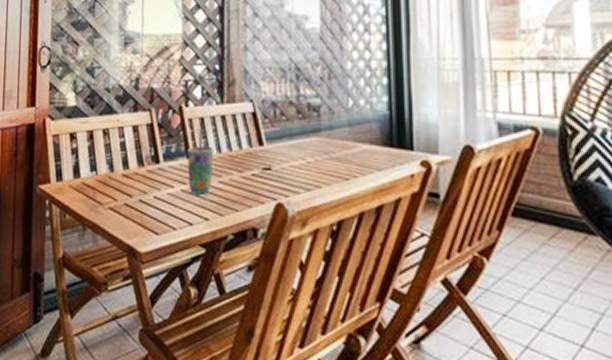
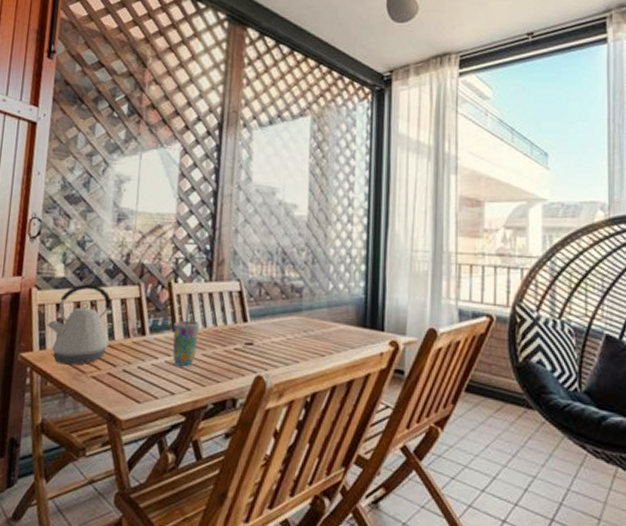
kettle: none [62,112,127,197] -> present [47,284,112,365]

